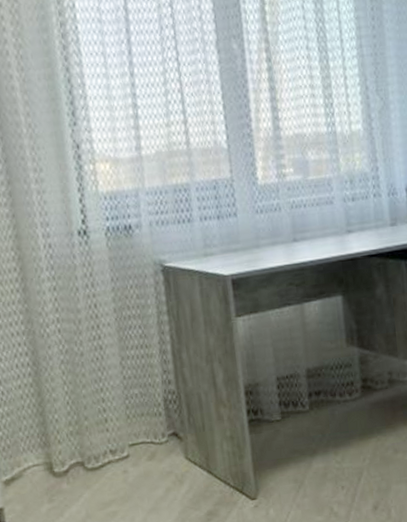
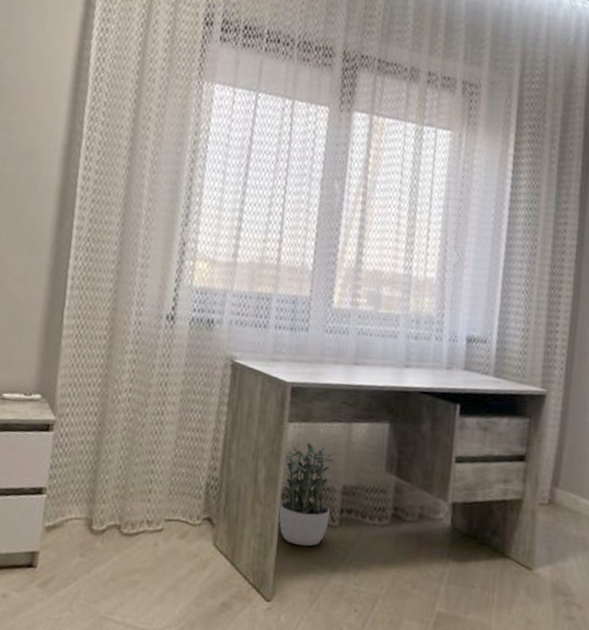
potted plant: none [239,333,299,439] -> present [279,442,335,546]

